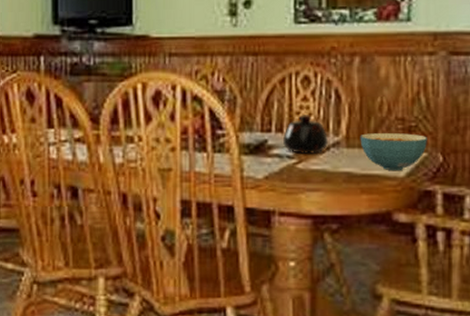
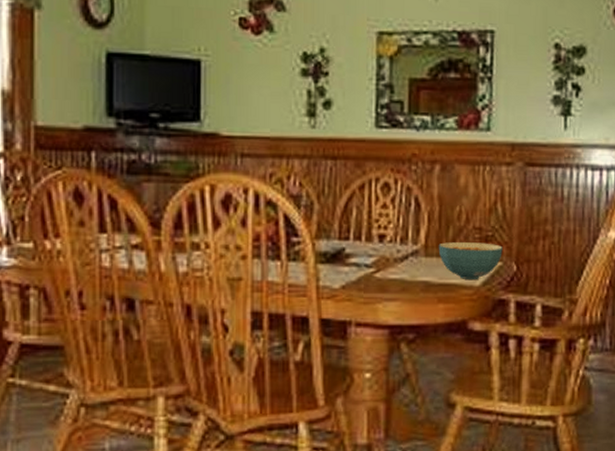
teapot: present [282,113,329,154] -> none [360,221,408,262]

